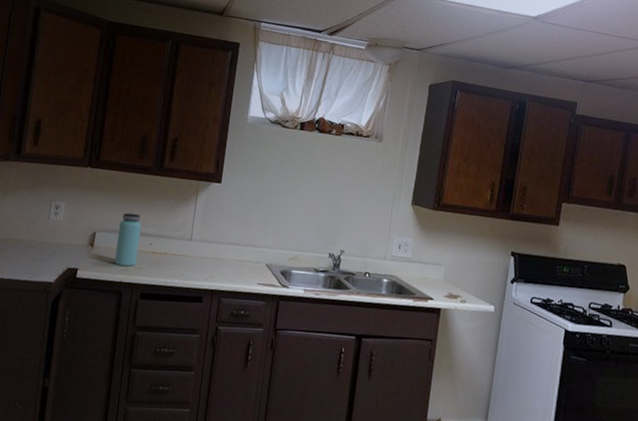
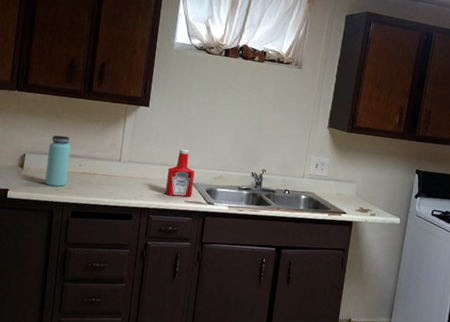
ketchup bottle: none [237,227,269,279] -> present [165,148,195,197]

